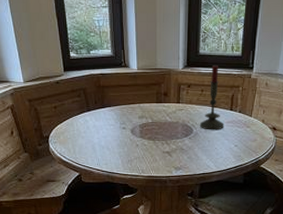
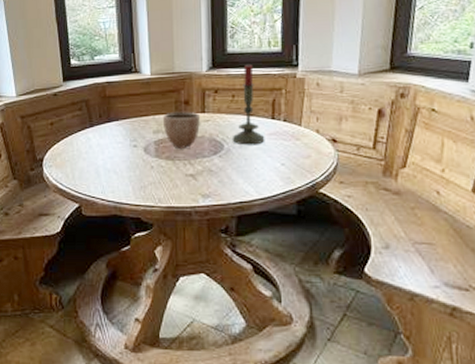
decorative bowl: none [147,102,175,131] -> present [163,112,200,148]

